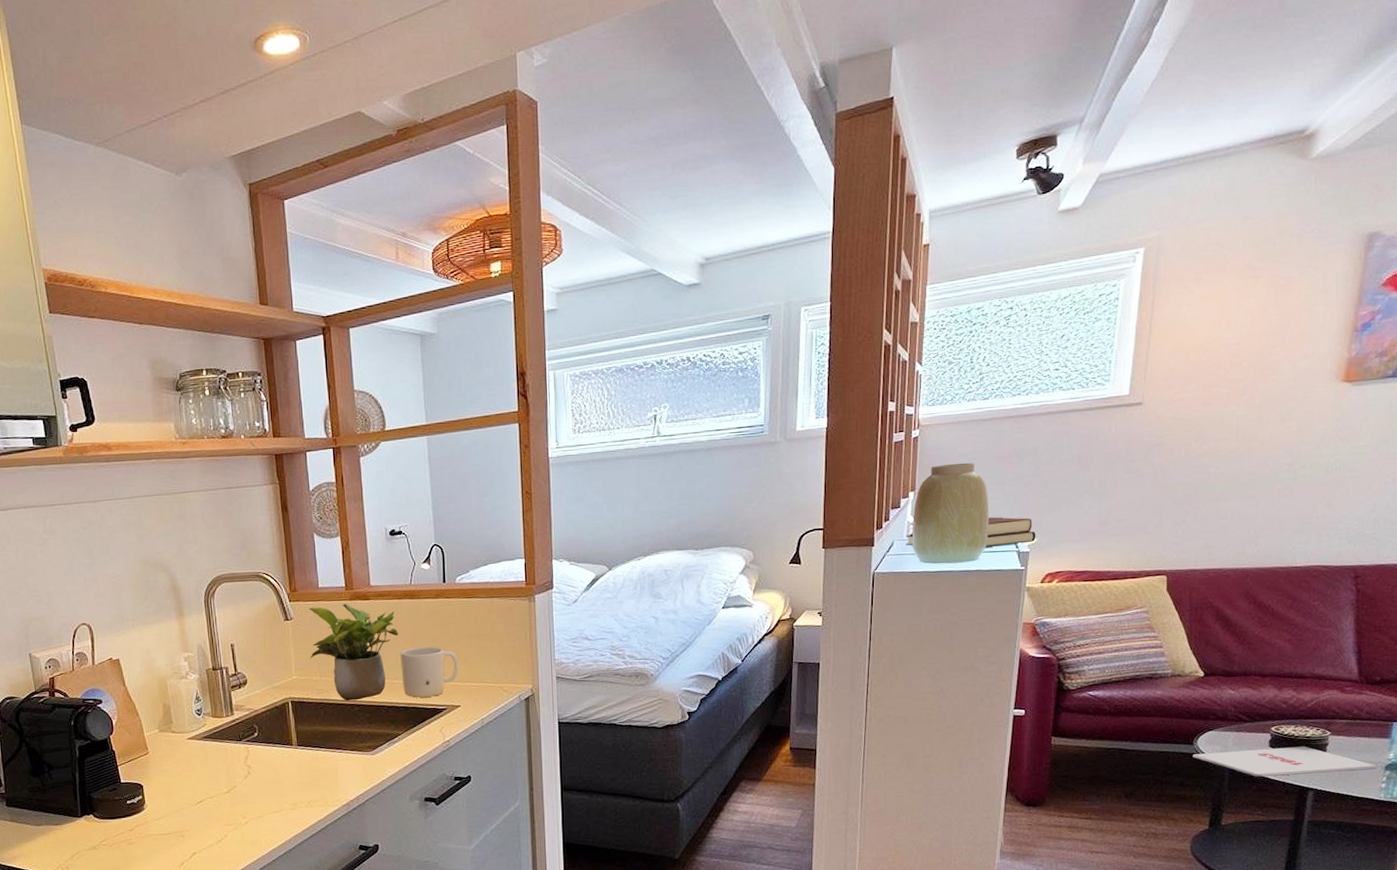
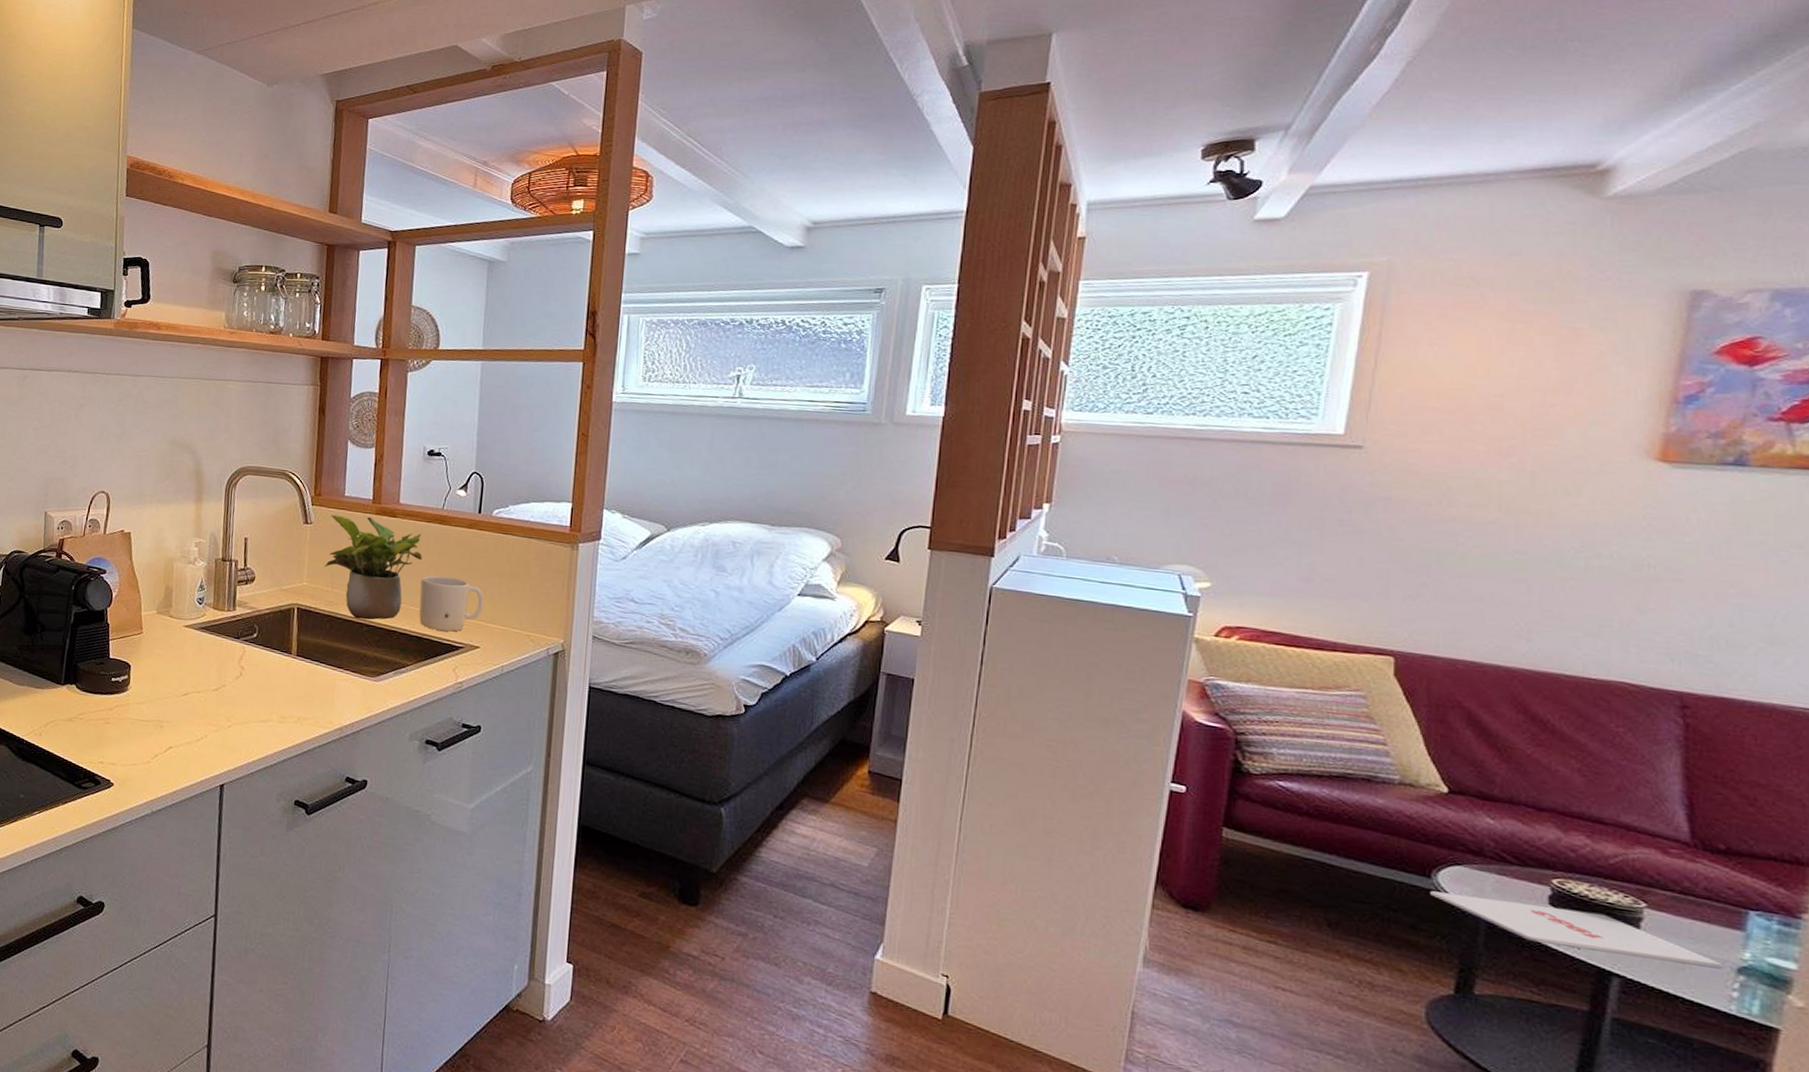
books: present [906,517,1036,547] -> none [1035,538,1210,587]
vase: present [913,462,989,564] -> none [1044,478,1149,596]

